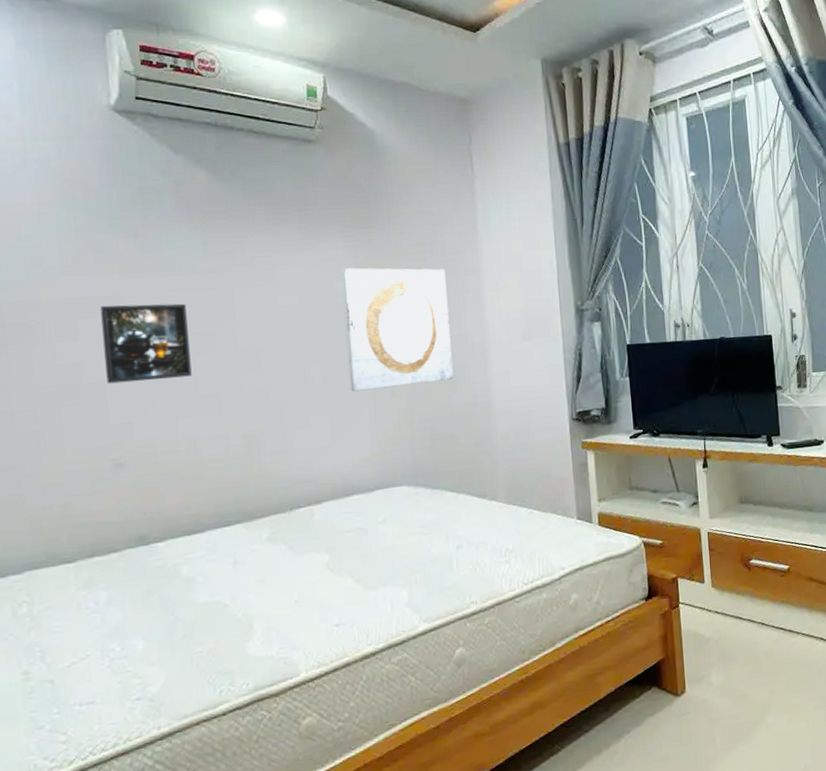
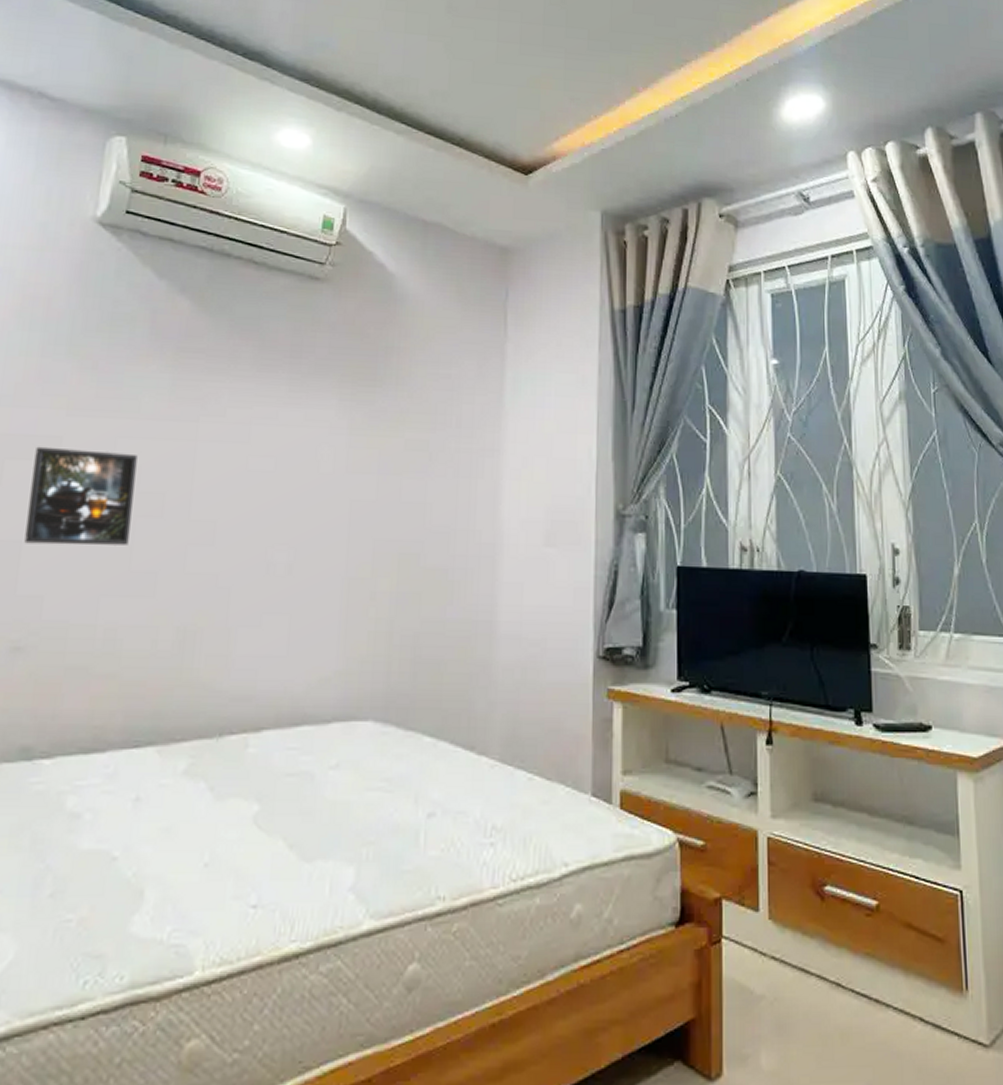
wall art: present [341,268,453,392] -> none [320,432,458,589]

